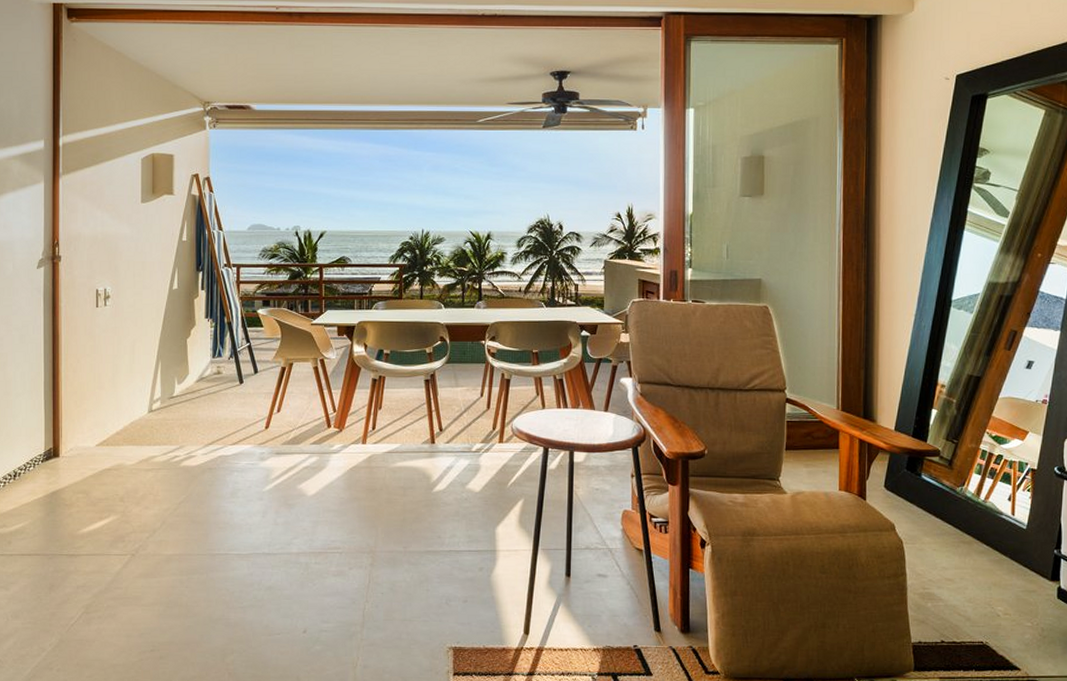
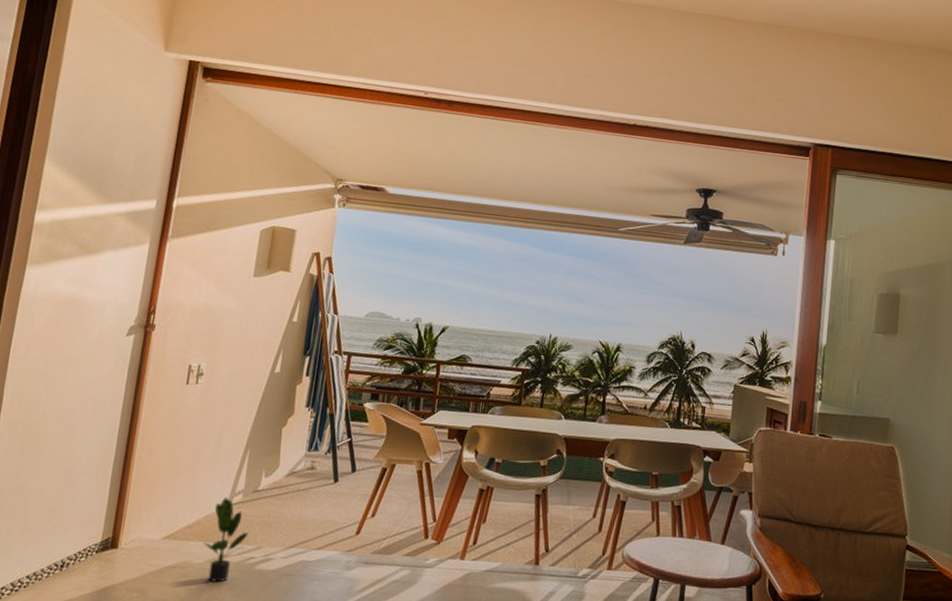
potted plant: none [133,404,170,480] -> present [204,496,248,582]

